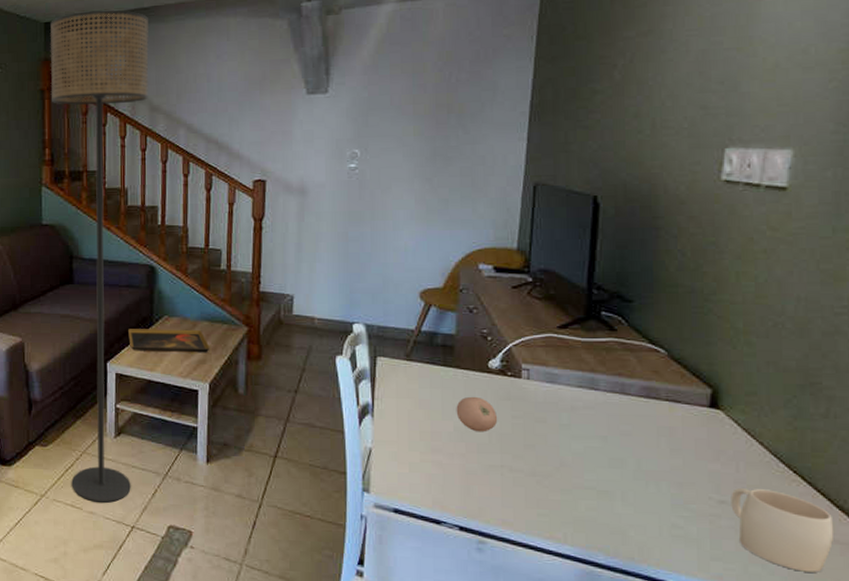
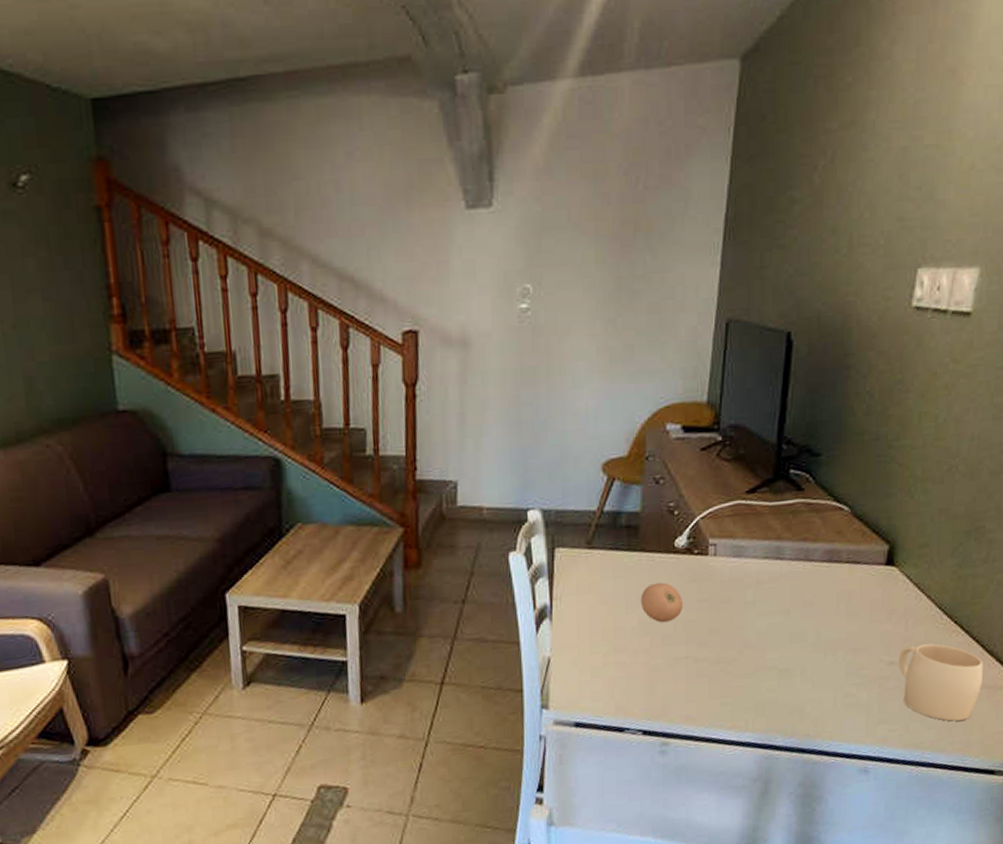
floor lamp: present [50,10,149,503] -> none [101,80,269,774]
decorative tray: present [128,329,210,352] -> none [251,537,358,575]

